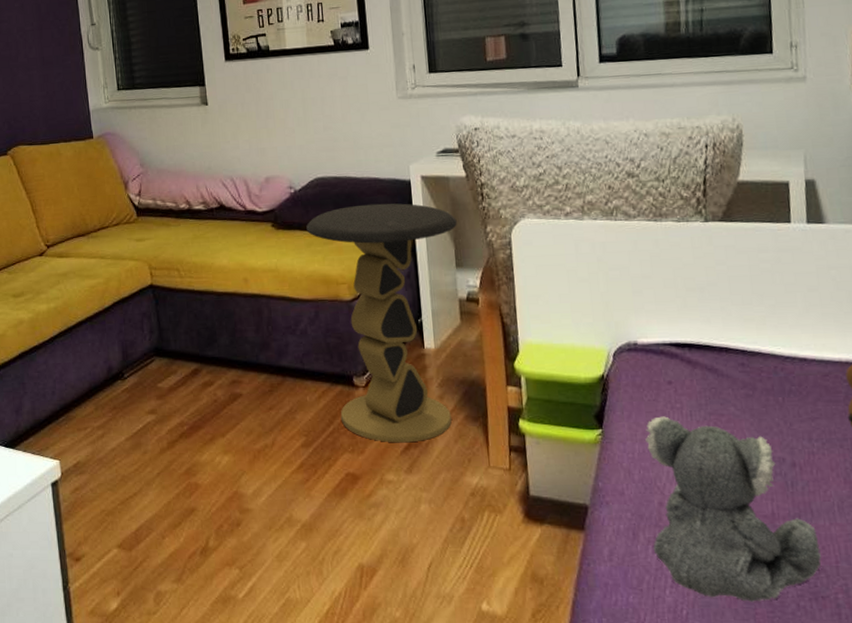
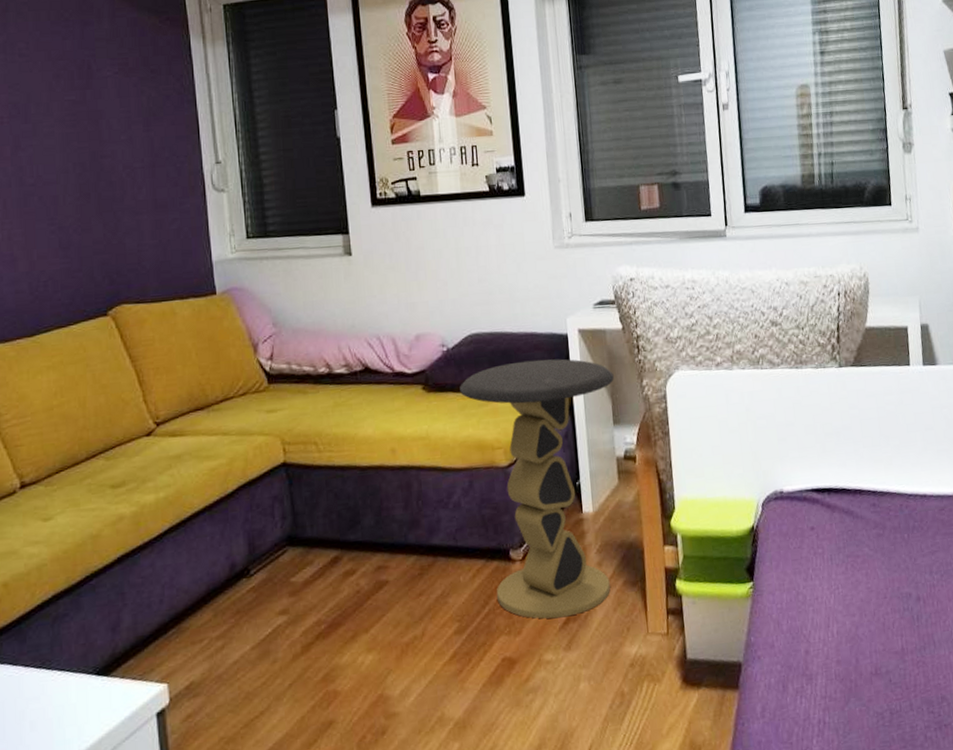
koala plush: present [645,416,822,602] -> none [792,563,944,741]

